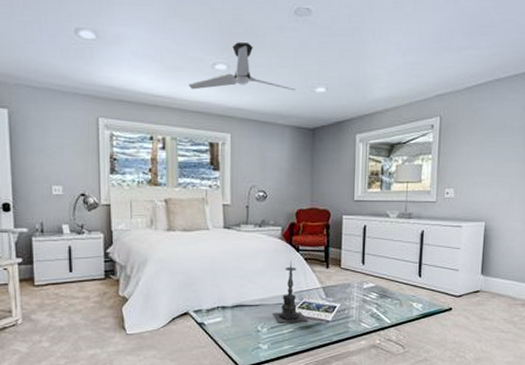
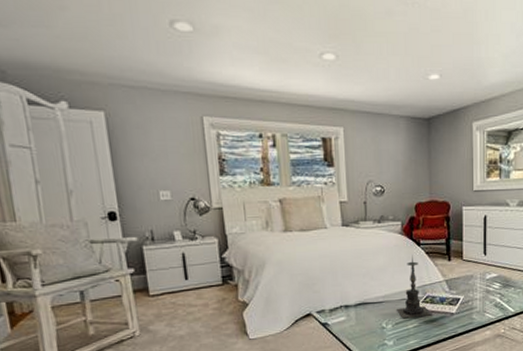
ceiling fan: present [188,42,295,91] -> none [295,29,408,82]

